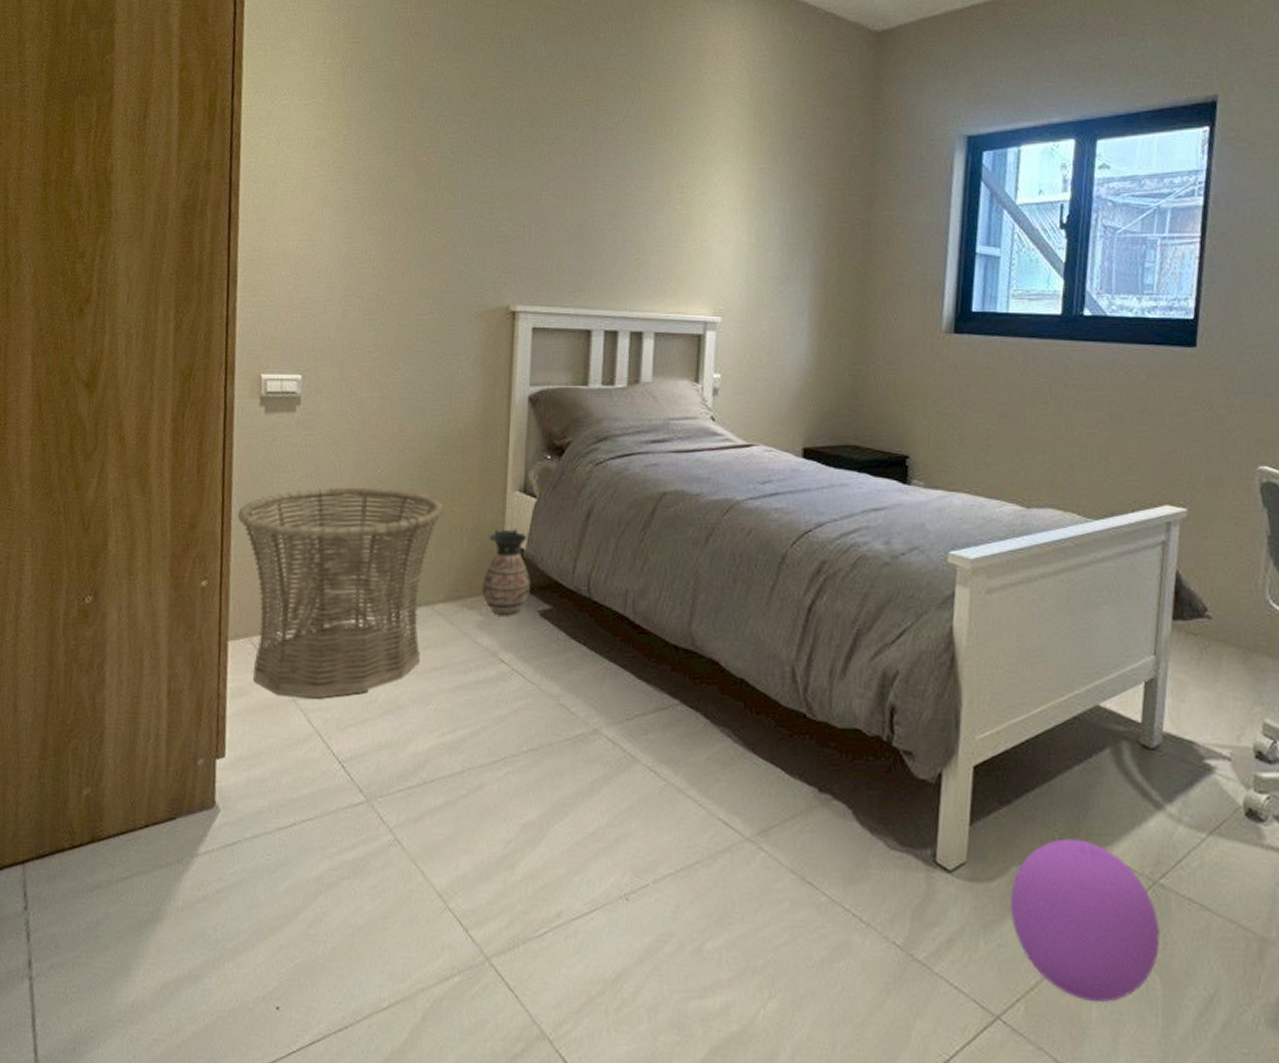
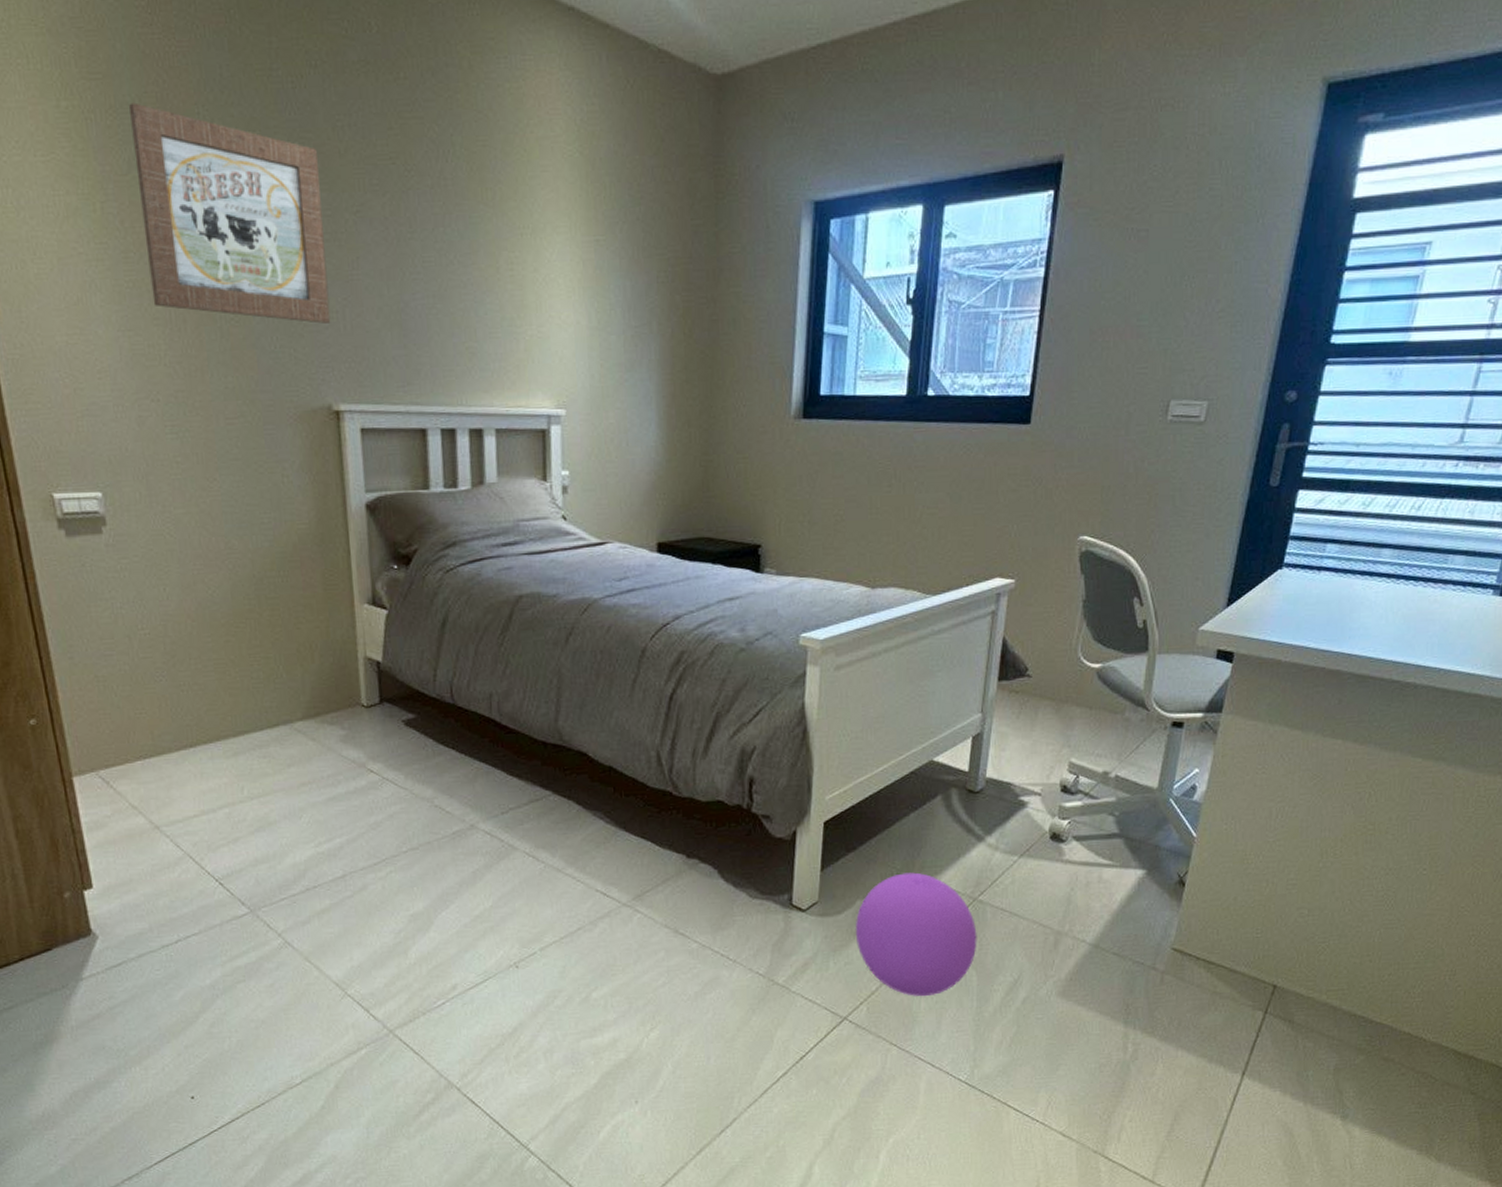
basket: present [237,487,445,699] -> none [56,609,290,824]
wall art: none [372,59,525,236] -> present [129,102,331,324]
ceramic jug: present [482,528,530,616] -> none [340,641,392,728]

